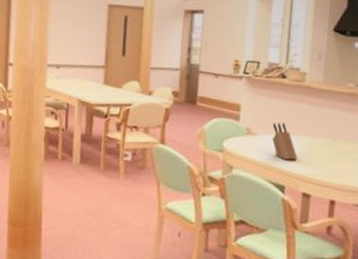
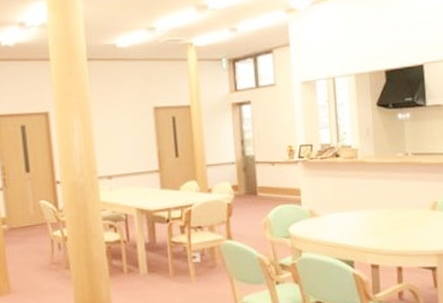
knife block: present [272,122,298,161] -> none [333,199,362,235]

